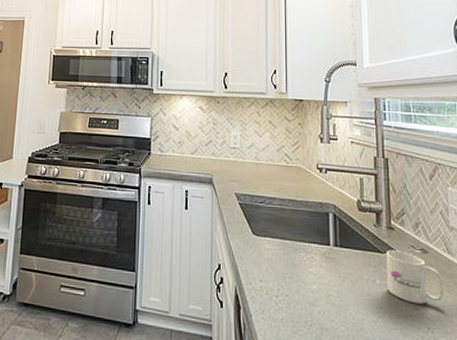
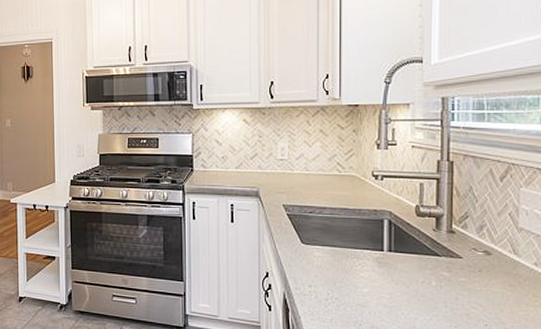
mug: present [386,250,445,304] -> none [444,253,507,303]

